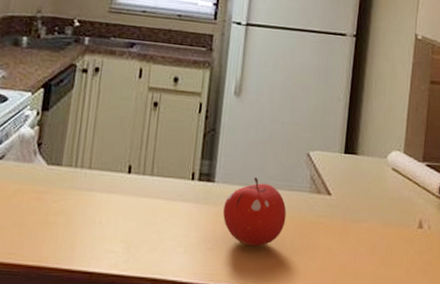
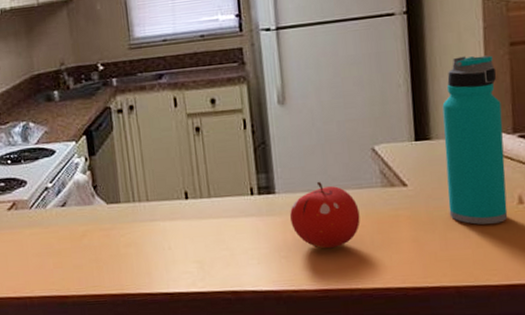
water bottle: none [362,84,417,244] -> present [442,55,508,225]

